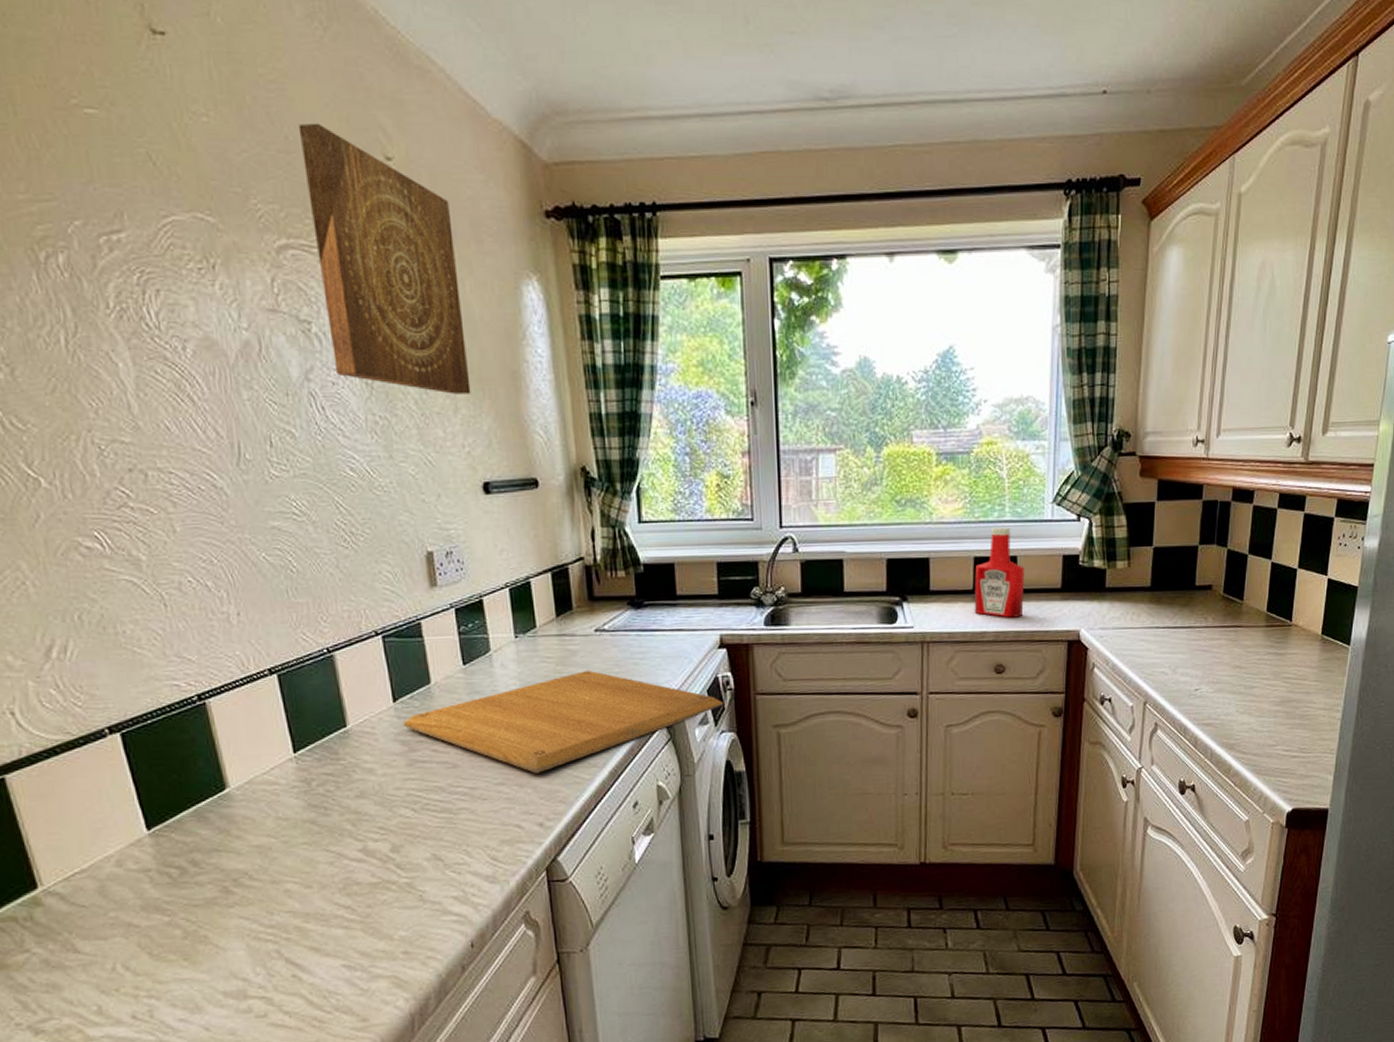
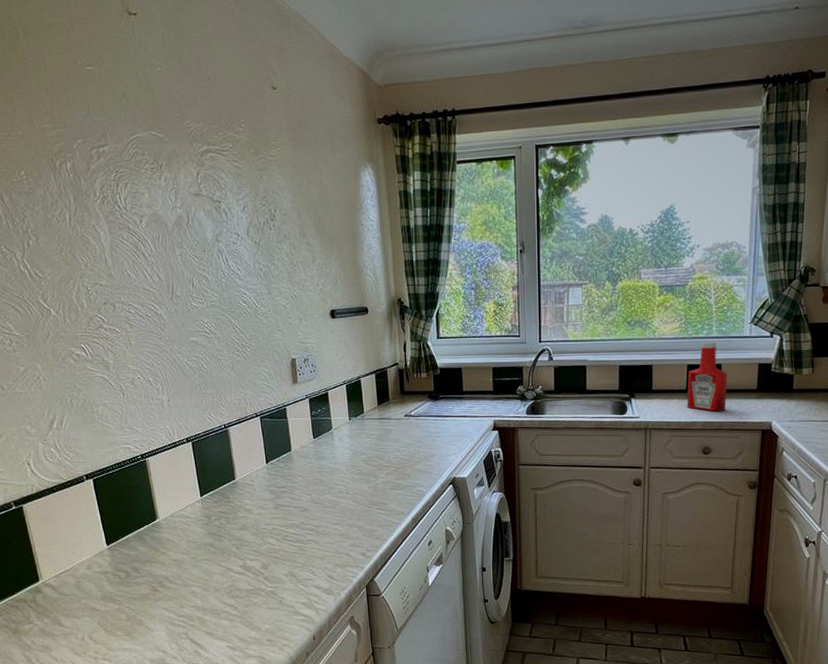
wall art: present [298,123,471,394] -> none [217,67,324,249]
chopping board: present [403,669,724,773] -> none [272,444,496,517]

